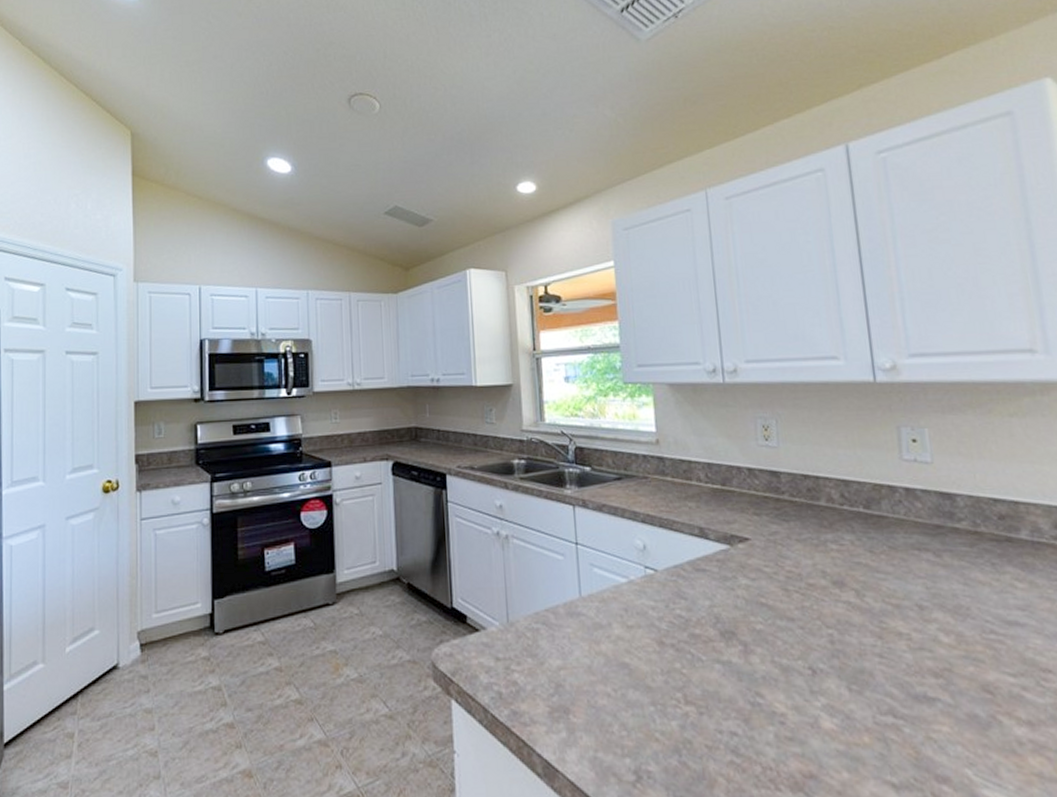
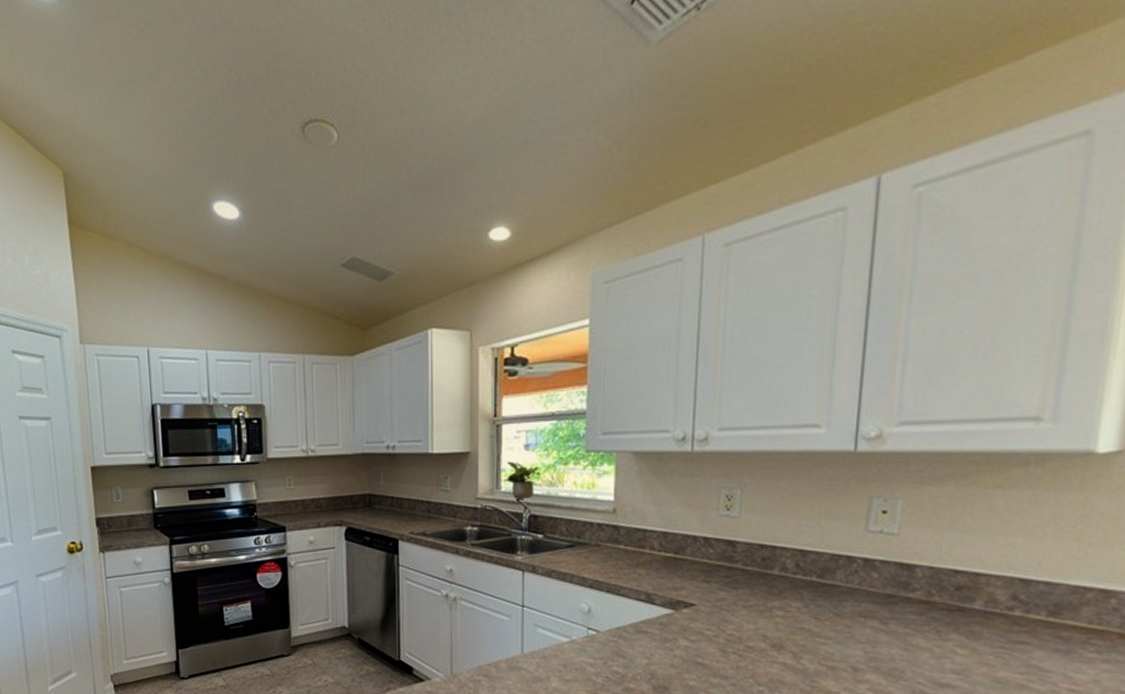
potted plant: none [547,393,582,431] -> present [504,461,540,499]

